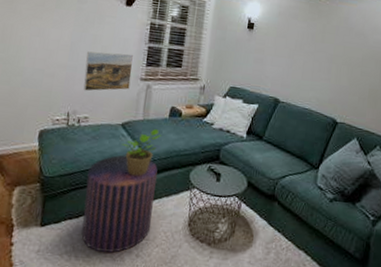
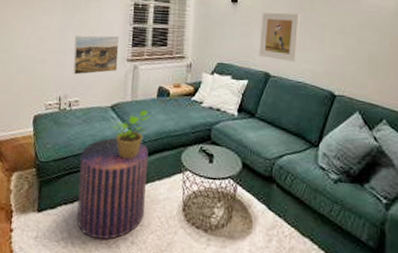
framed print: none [270,41,311,89] -> present [258,12,300,61]

